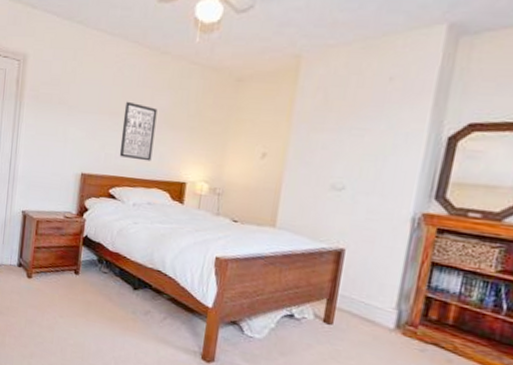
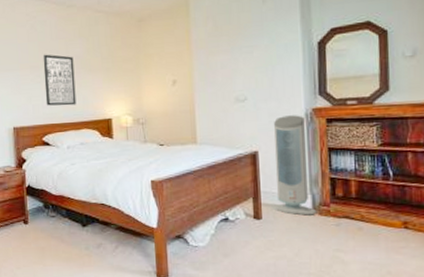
air purifier: none [347,215,410,333] -> present [271,115,317,216]

